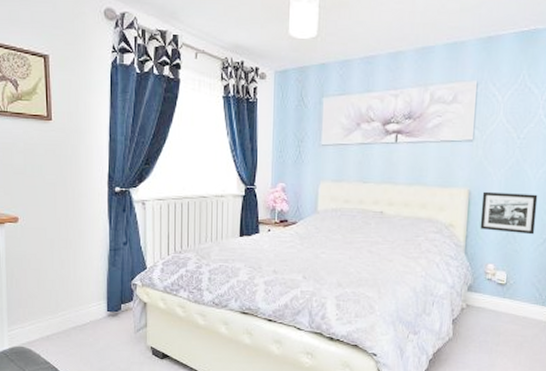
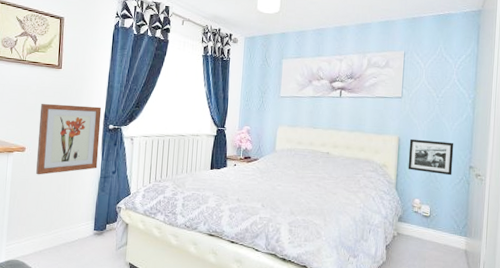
wall art: none [30,163,105,250] -> present [36,103,102,175]

